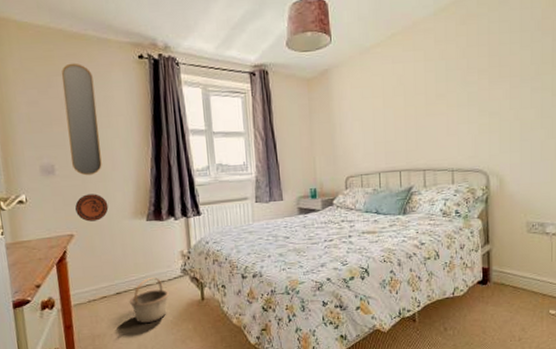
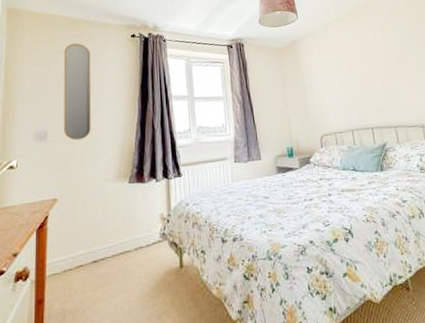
decorative plate: present [75,194,109,222] -> none [62,157,93,186]
basket: present [129,278,169,323] -> none [105,243,147,296]

